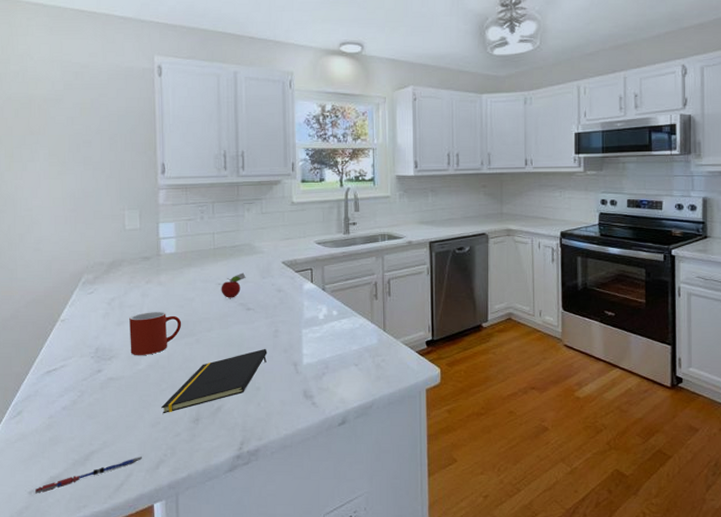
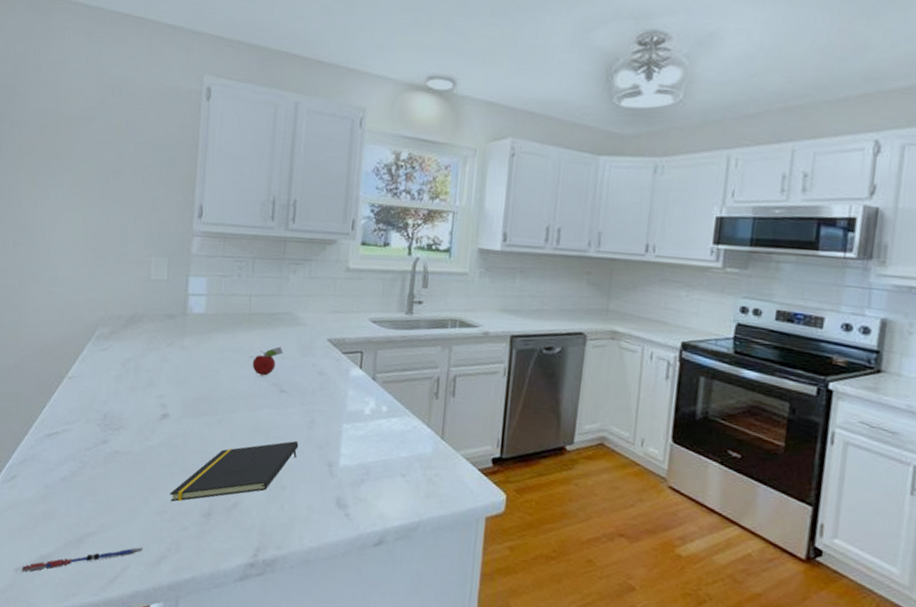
mug: present [129,312,182,355] -> none [141,380,203,431]

